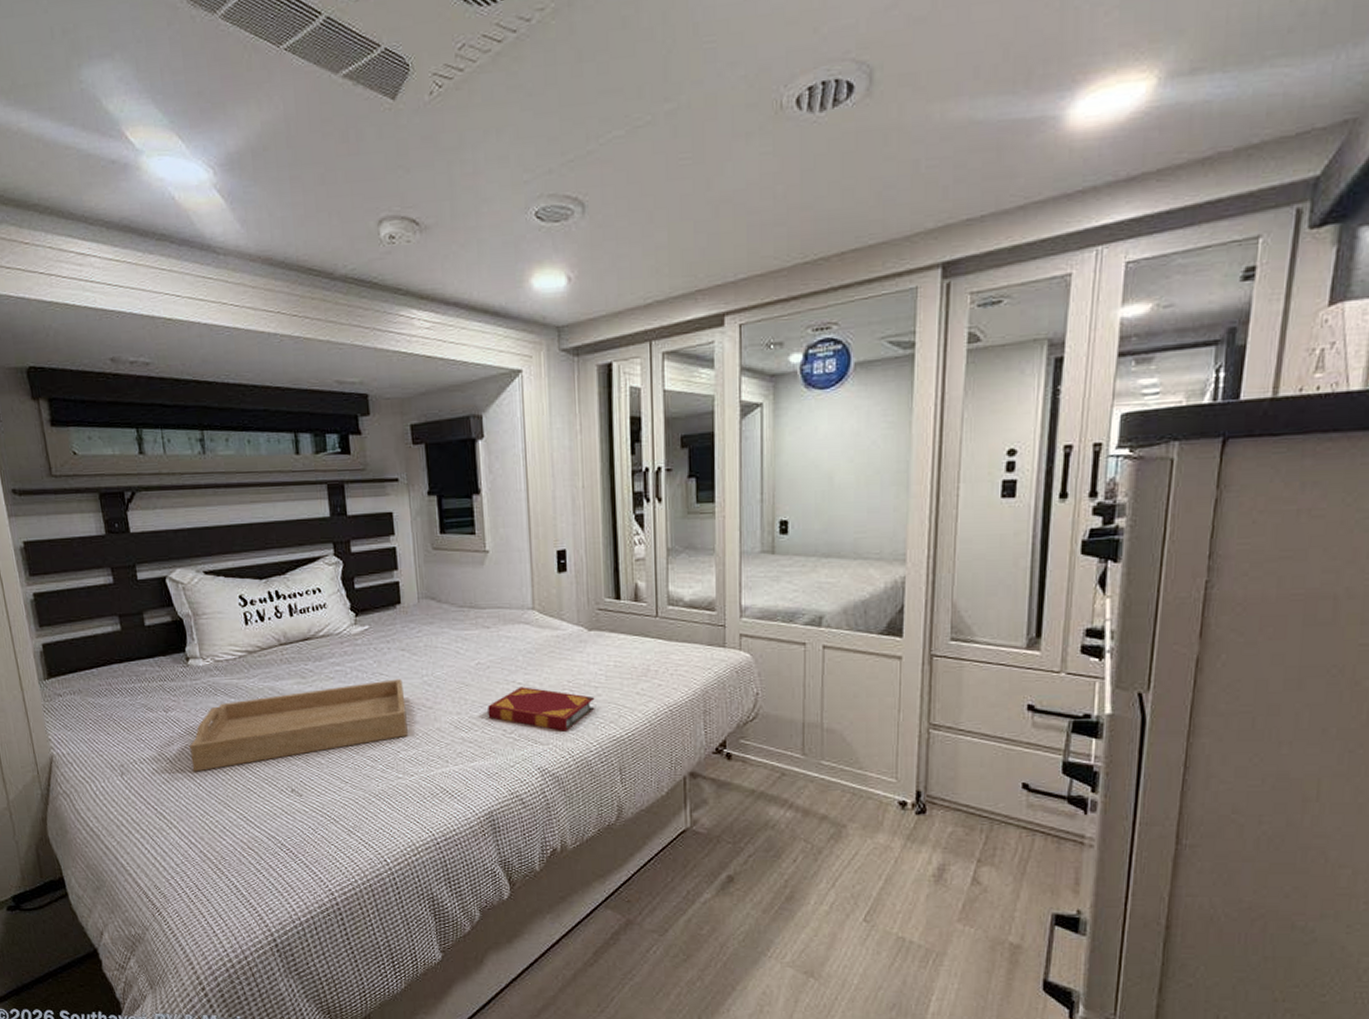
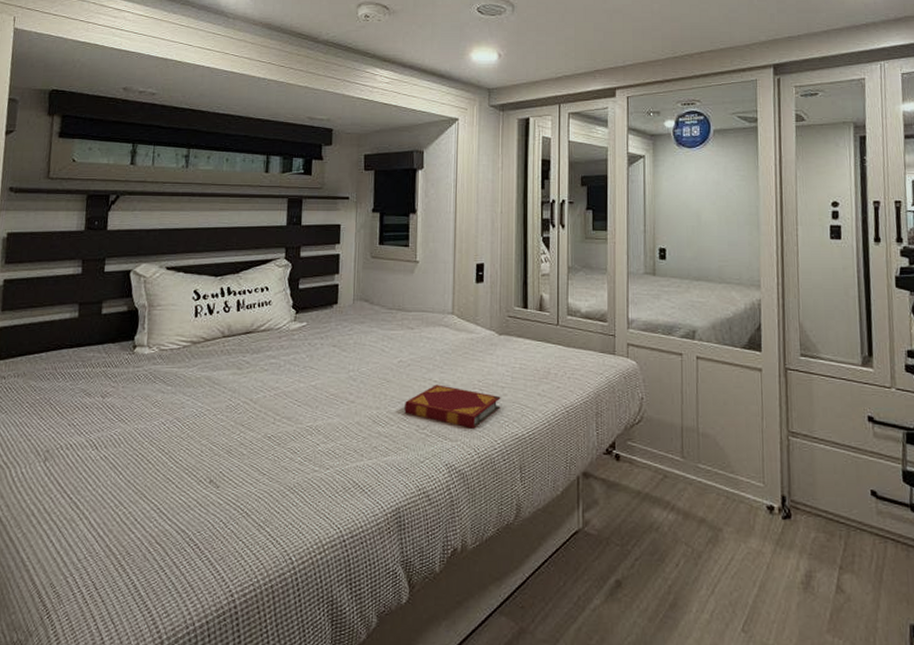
serving tray: present [190,679,408,772] -> none [116,373,331,460]

